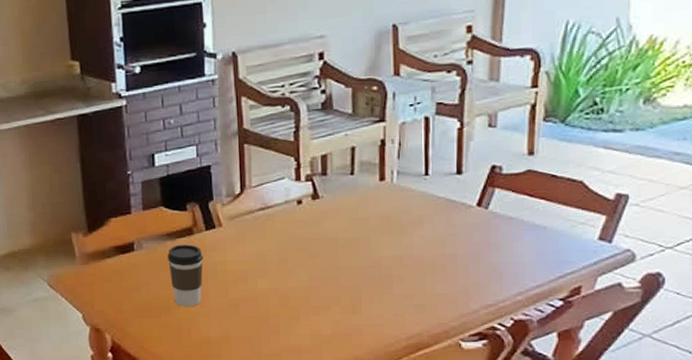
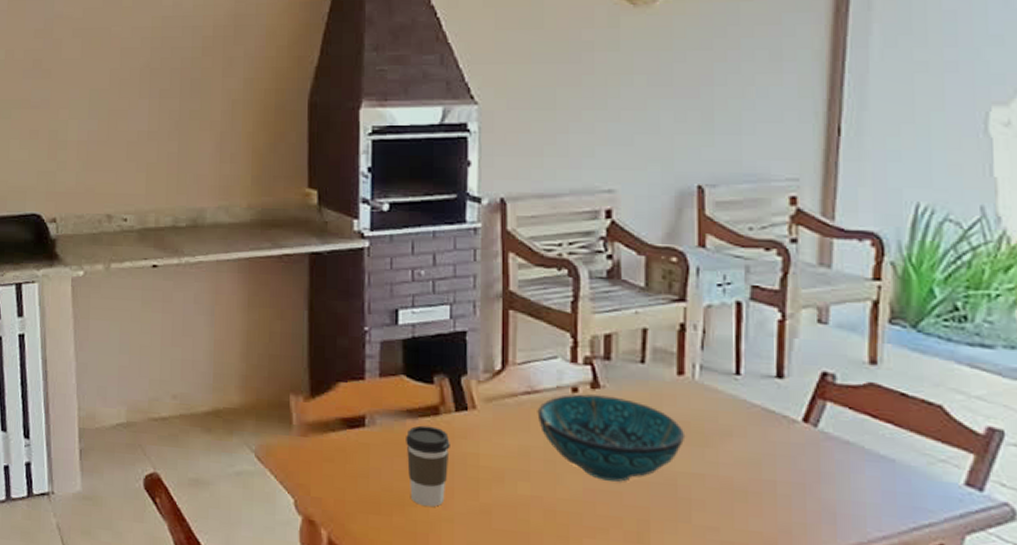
decorative bowl: none [270,204,387,270] -> present [537,394,686,482]

